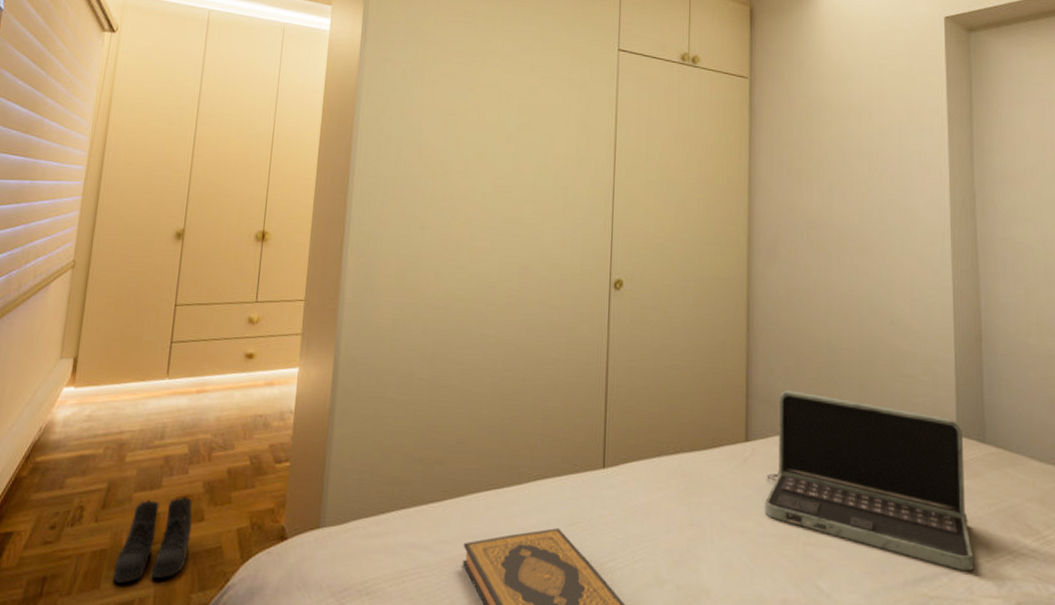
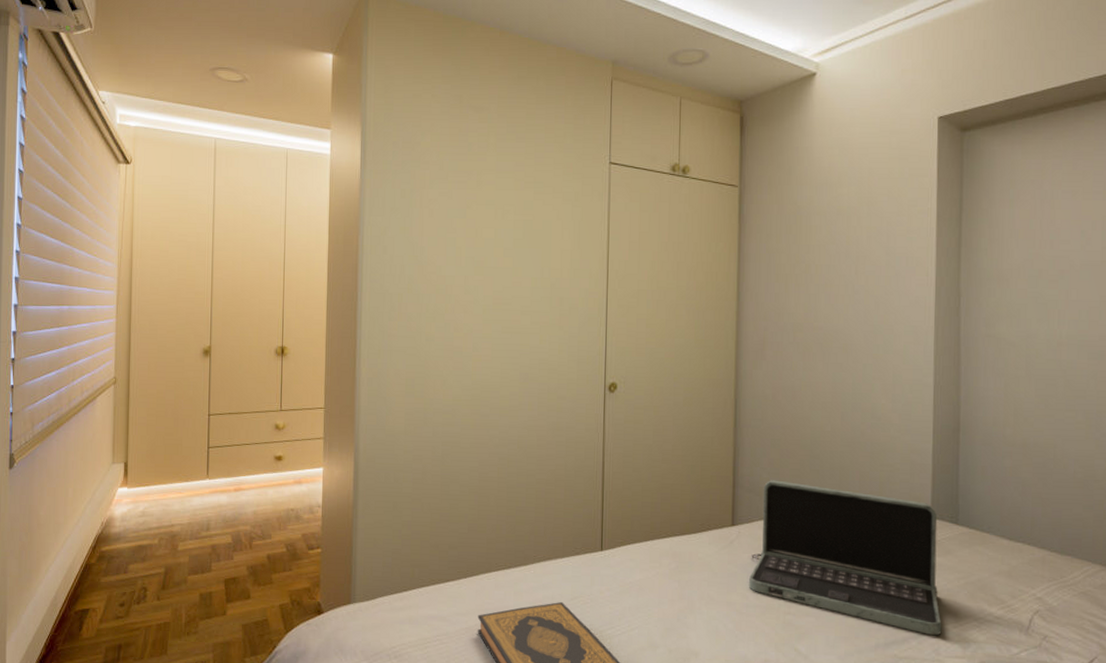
boots: present [112,496,193,583] -> none [177,578,241,650]

